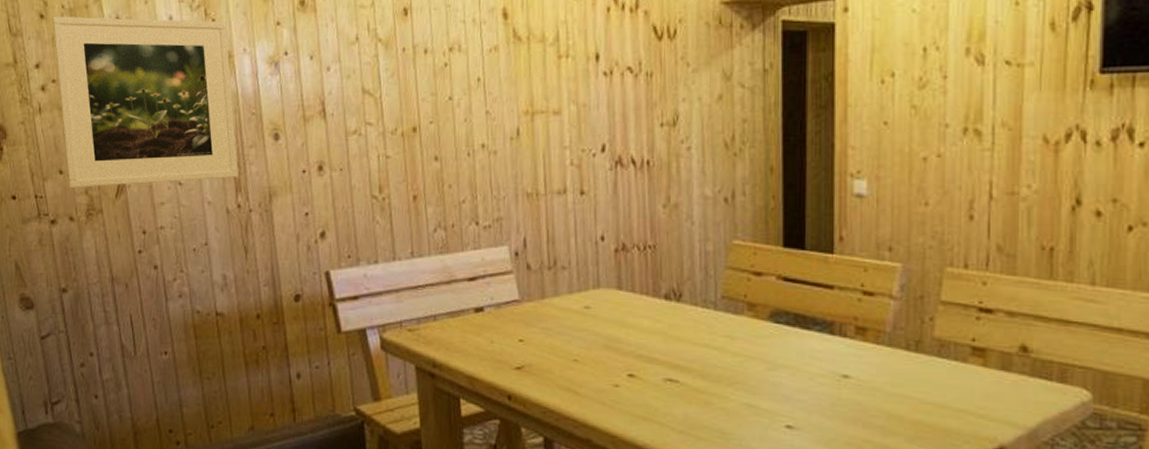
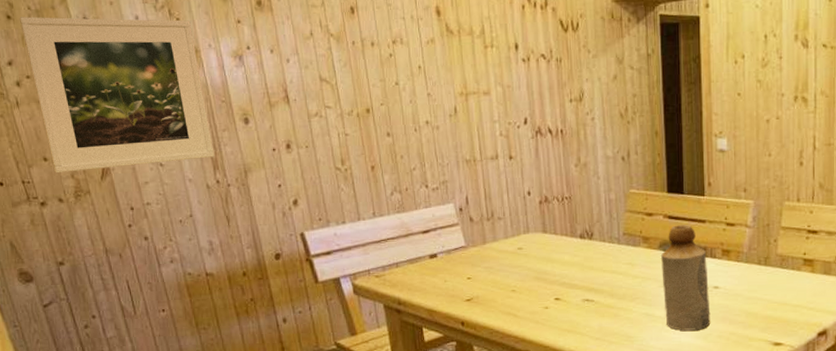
bottle: none [771,290,837,432] -> present [661,225,711,331]

